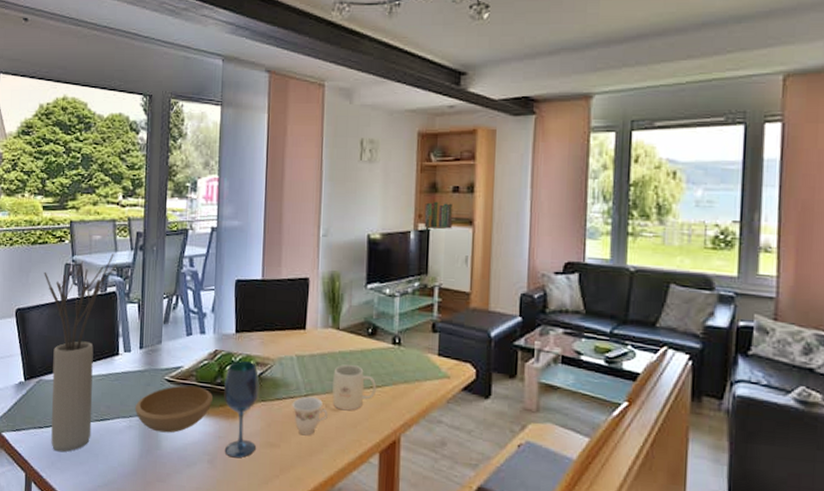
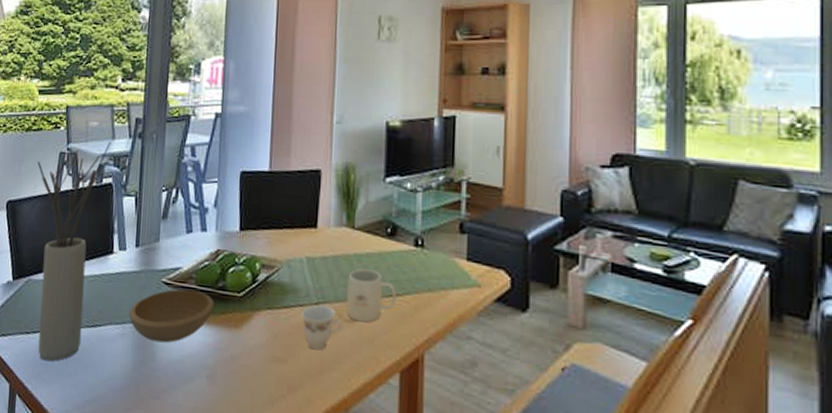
wineglass: present [224,361,260,458] -> none [225,262,266,374]
books: present [424,201,453,229] -> none [449,84,482,116]

